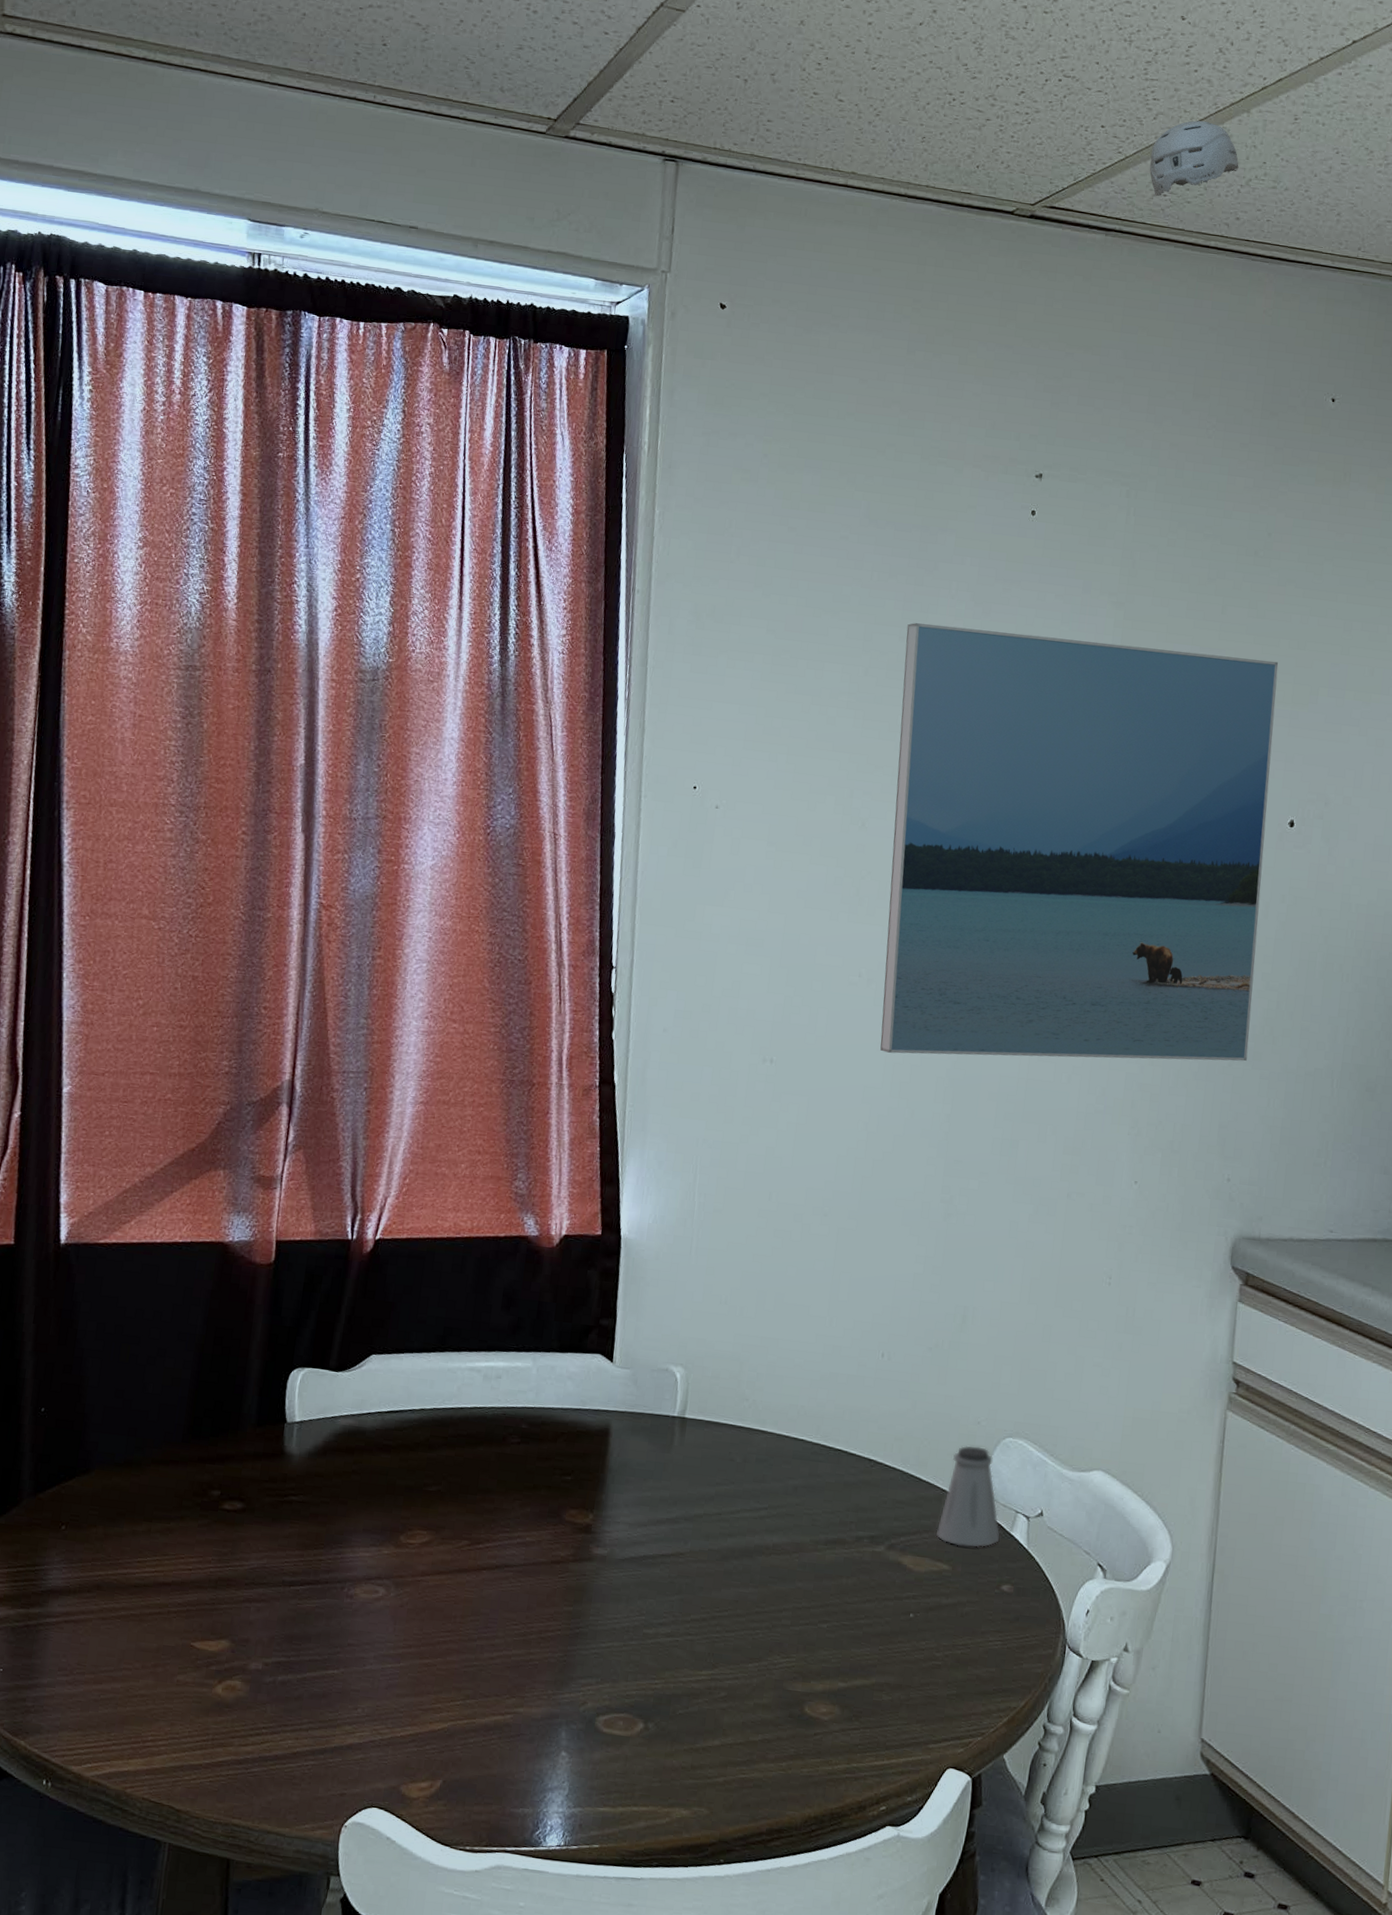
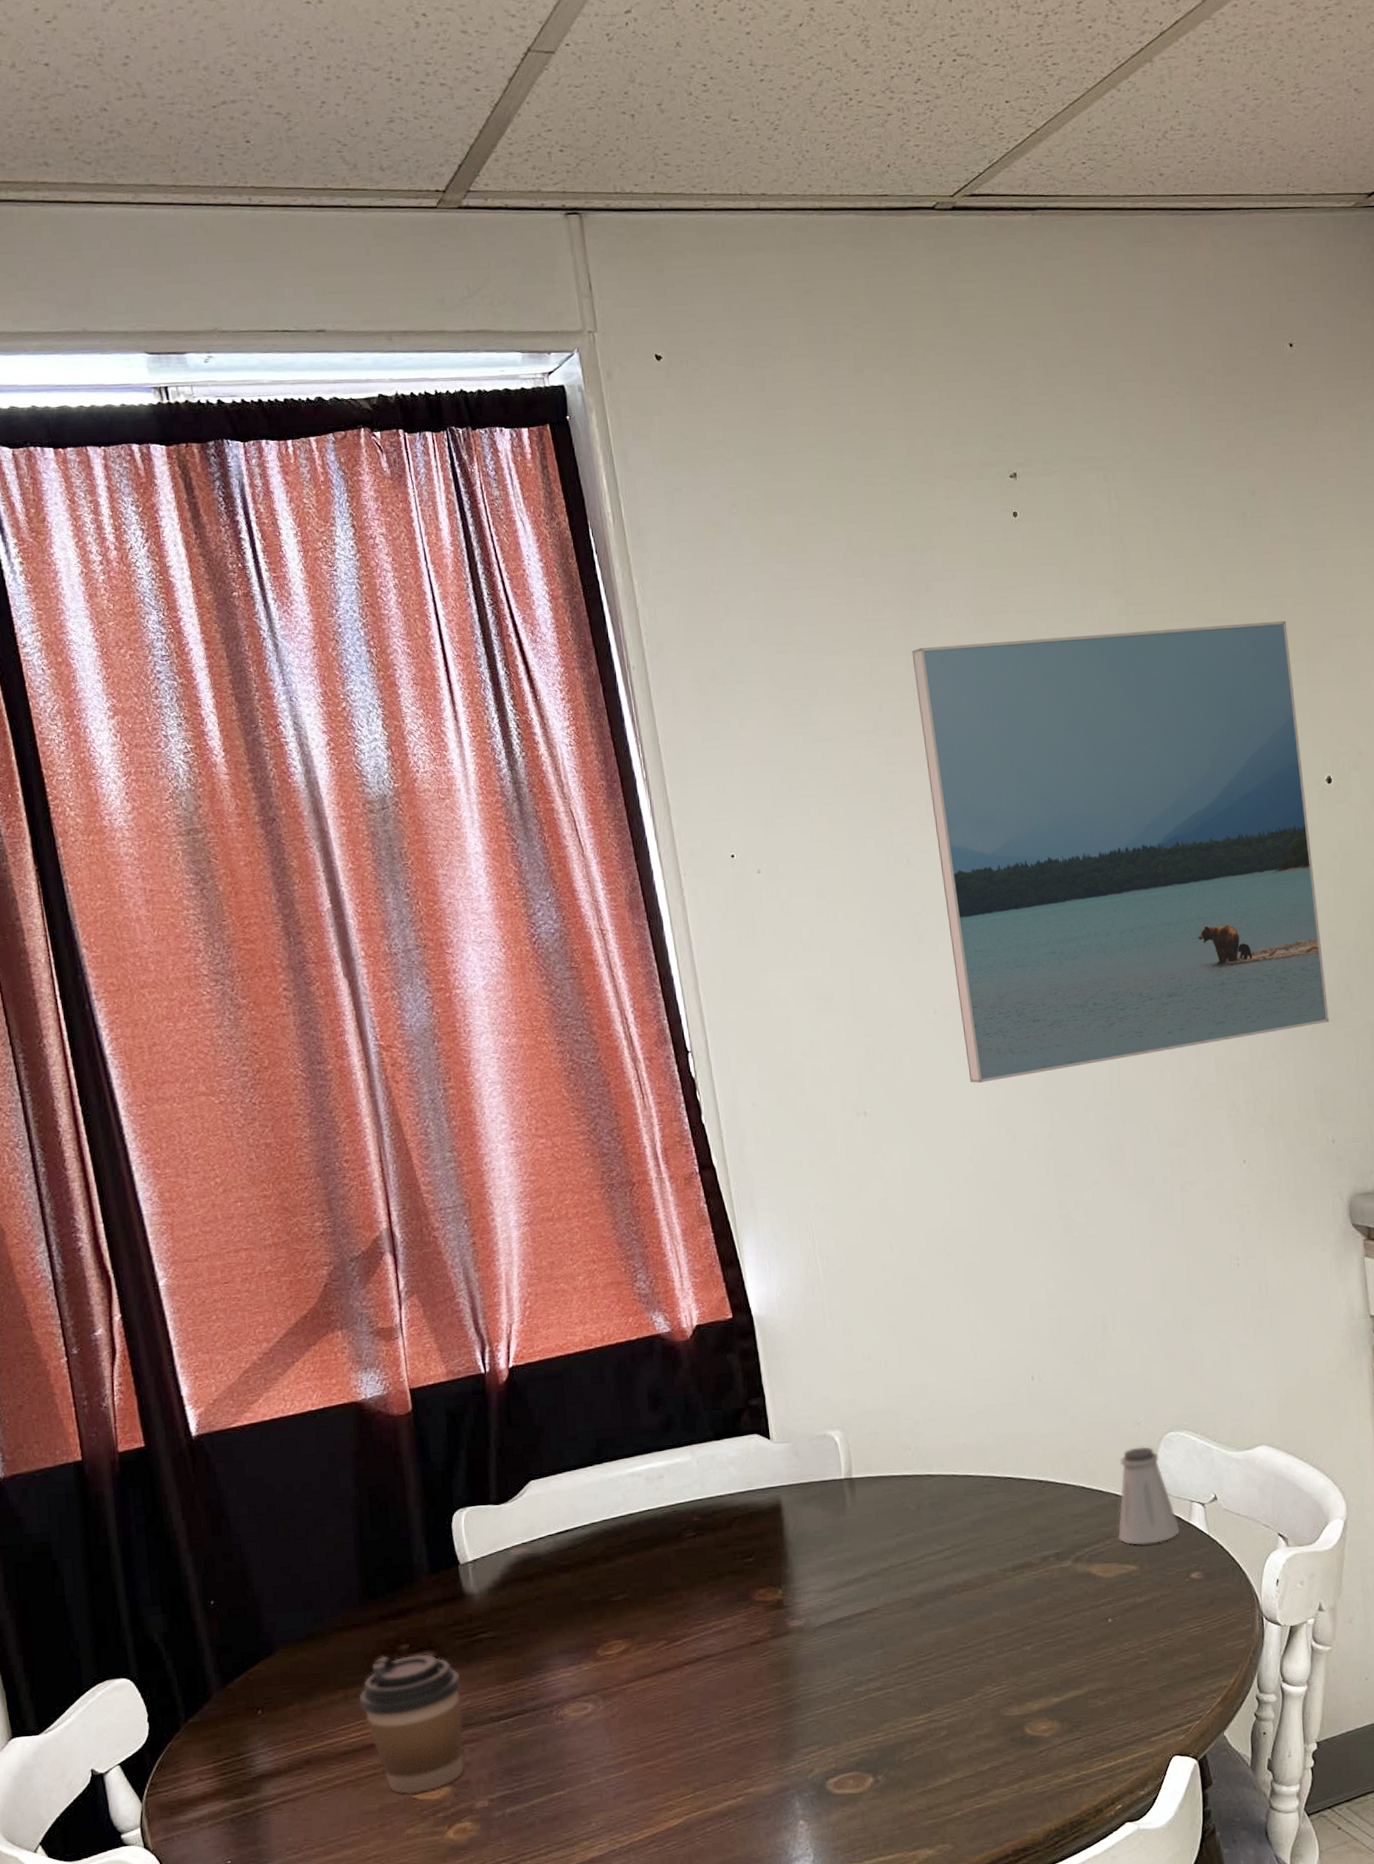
coffee cup: none [160,1497,264,1642] -> present [358,1654,464,1794]
smoke detector: present [1149,120,1239,197] -> none [1061,79,1152,166]

